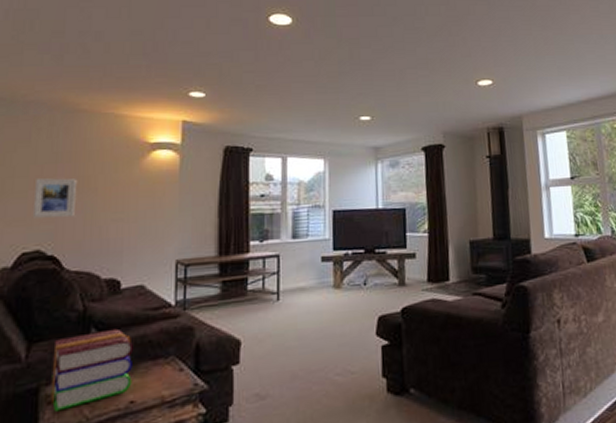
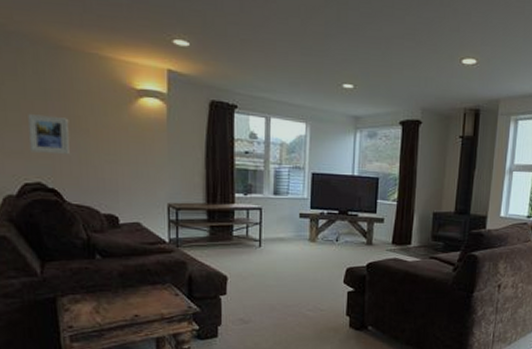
books: present [50,328,133,412] -> none [64,257,135,317]

